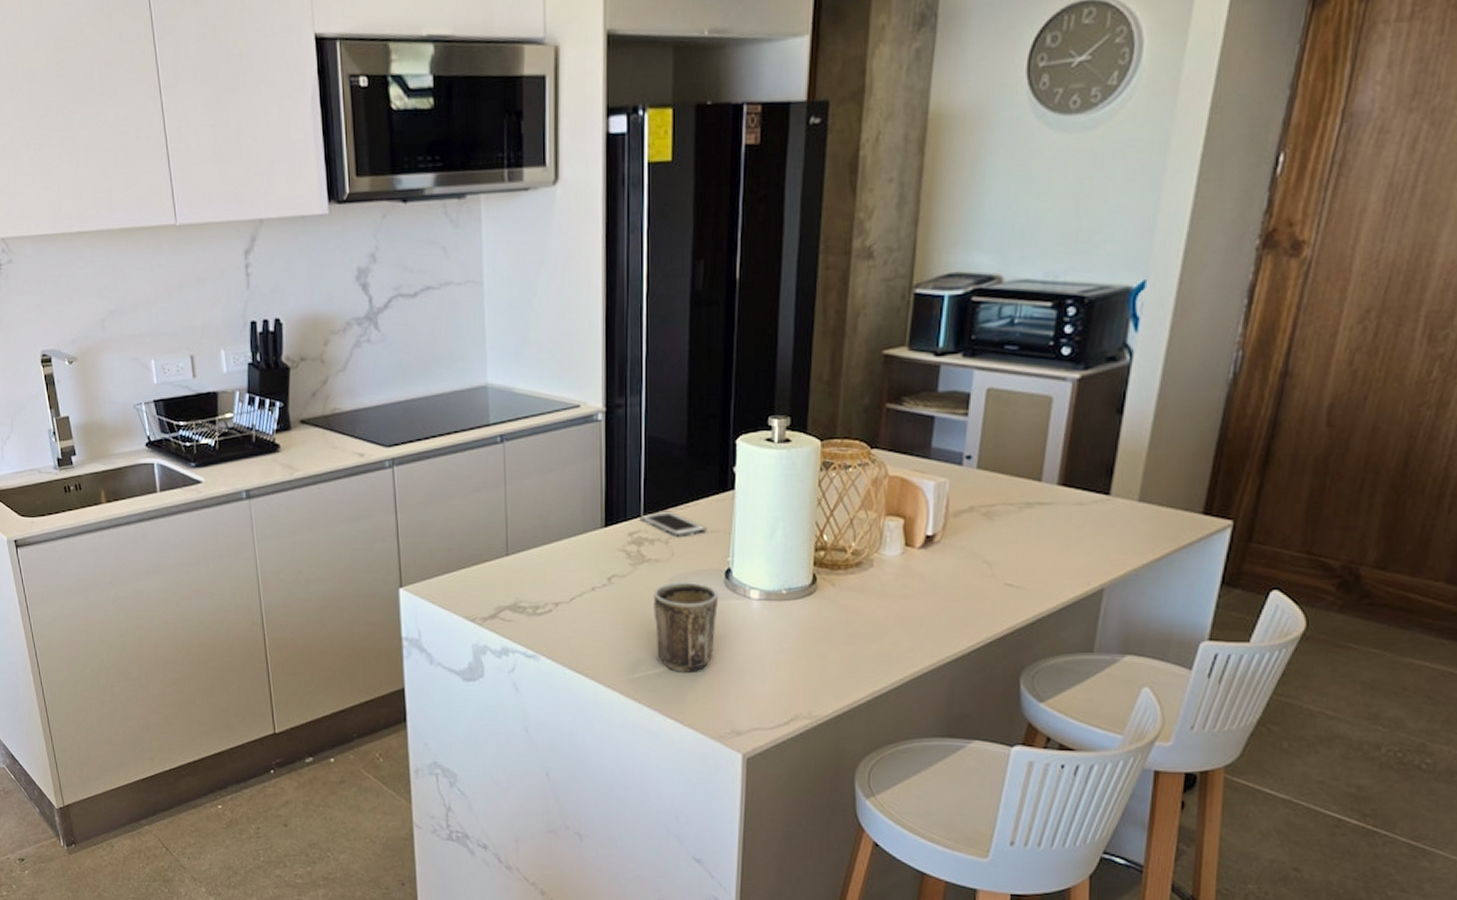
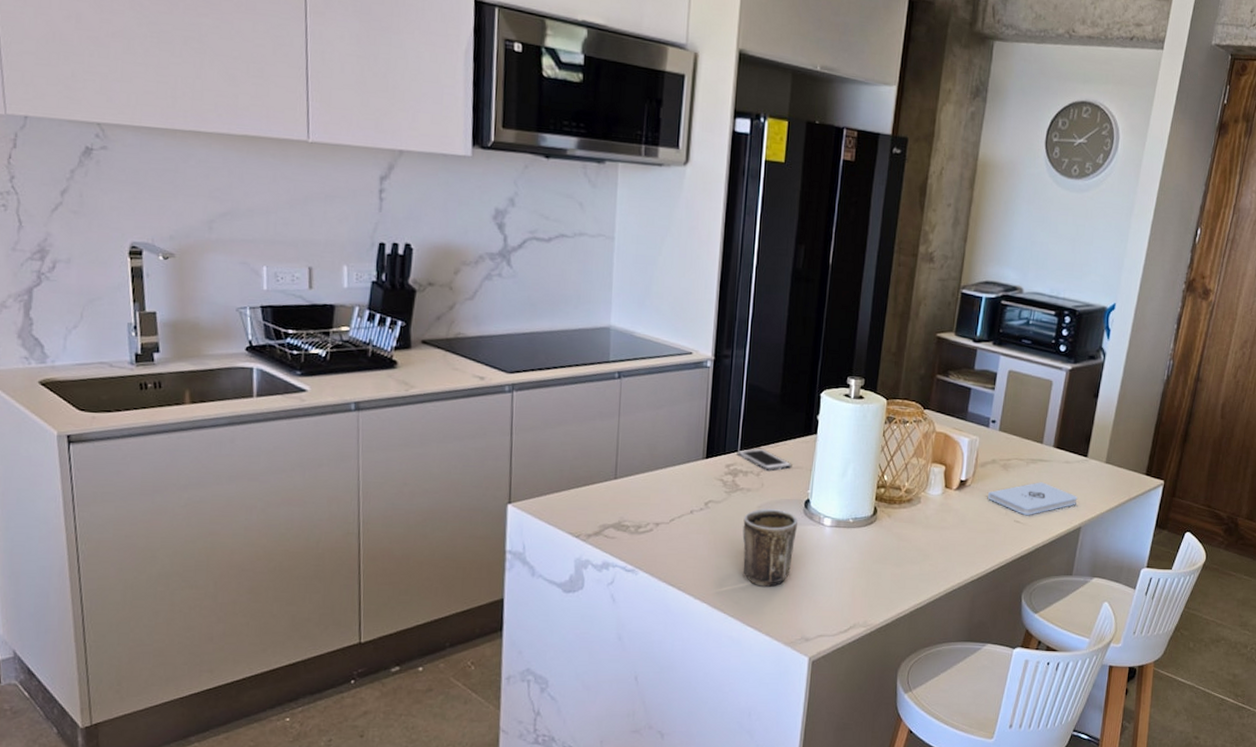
notepad: none [964,532,1097,576] -> present [987,482,1078,515]

